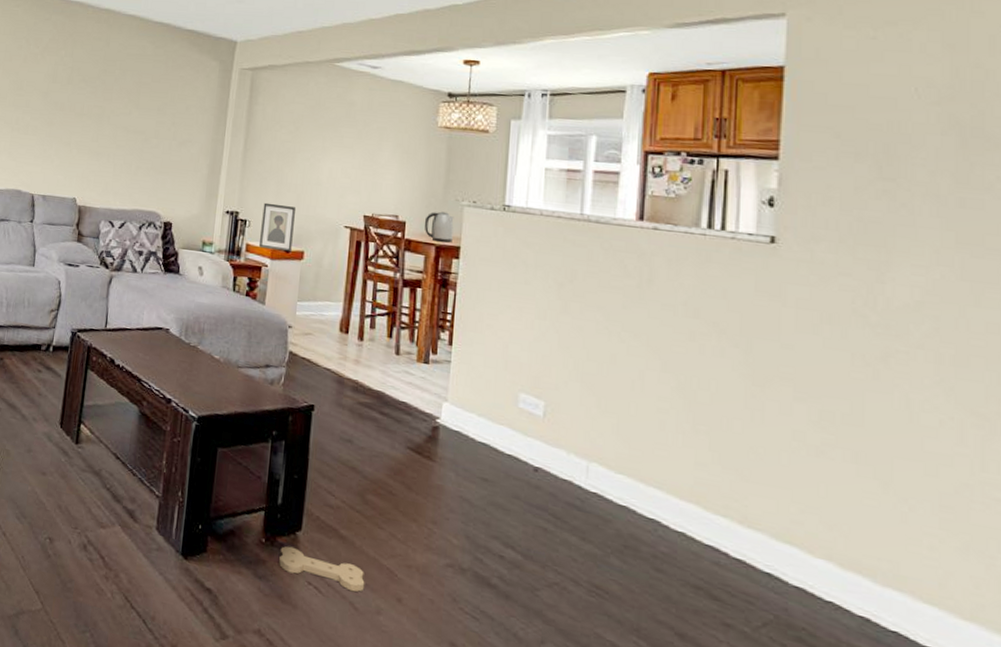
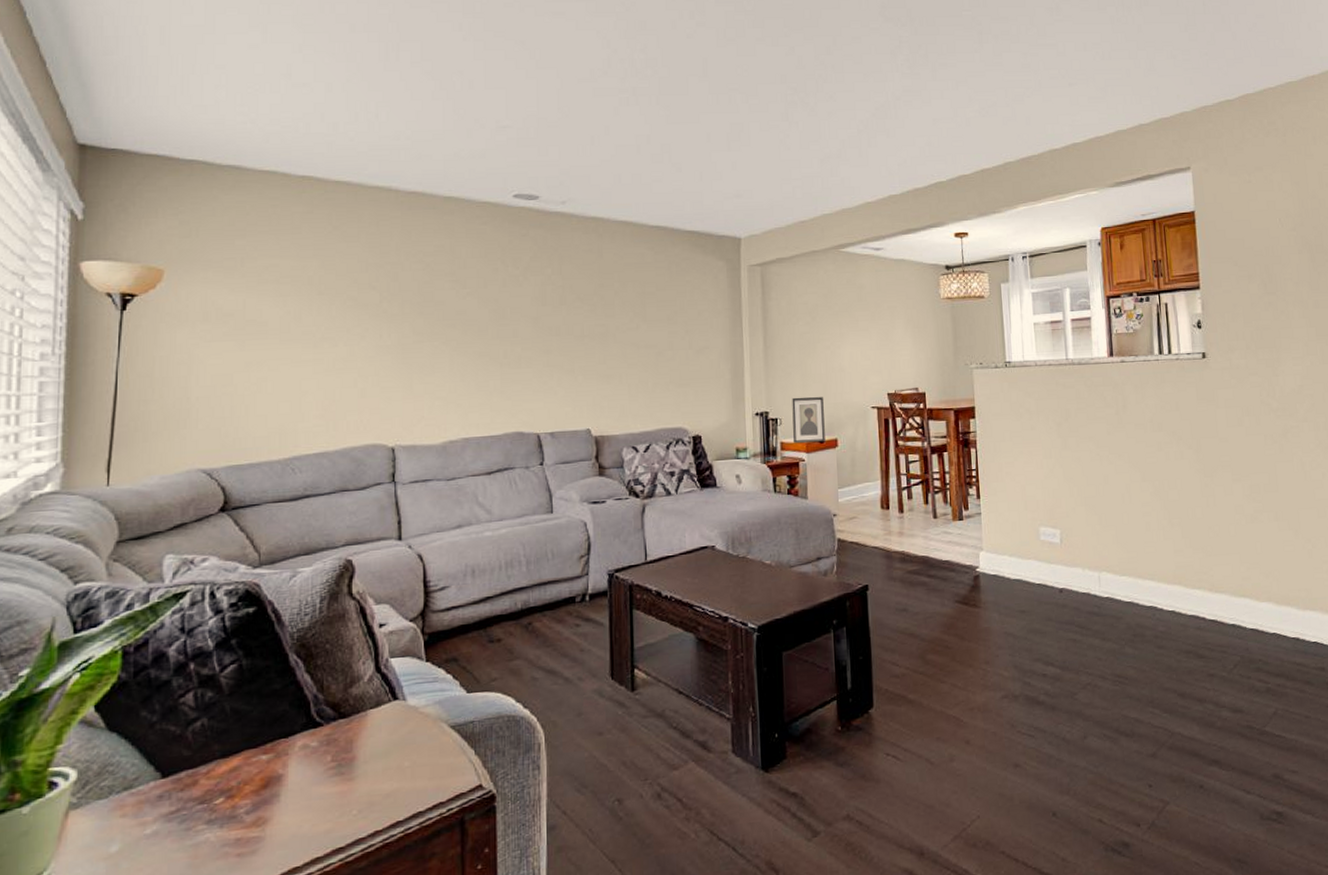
dog toy: present [279,546,365,592] -> none [856,723,937,751]
kettle: present [424,211,454,243] -> none [941,377,968,406]

